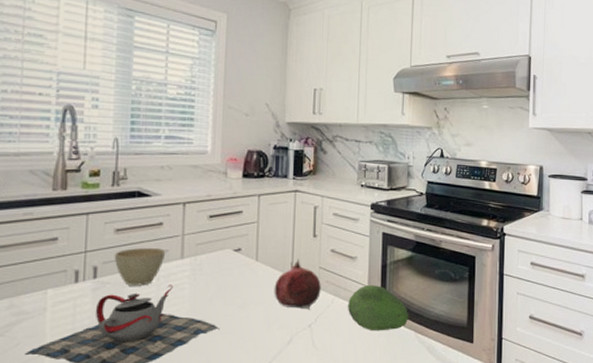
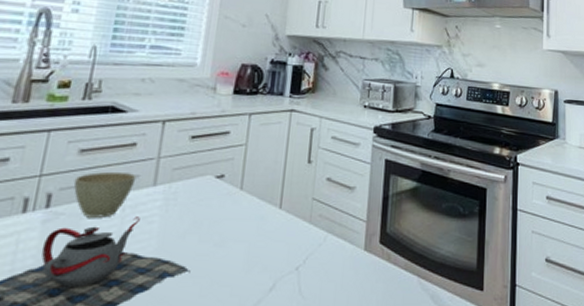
fruit: present [274,259,321,310] -> none [258,188,313,249]
fruit: present [348,285,409,331] -> none [342,220,412,276]

